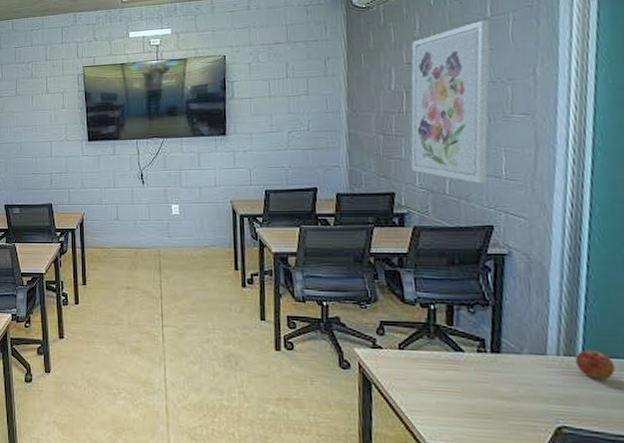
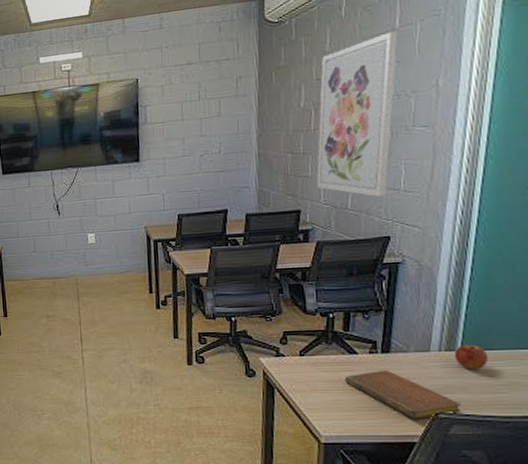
notebook: none [450,372,588,433] -> present [344,369,461,420]

